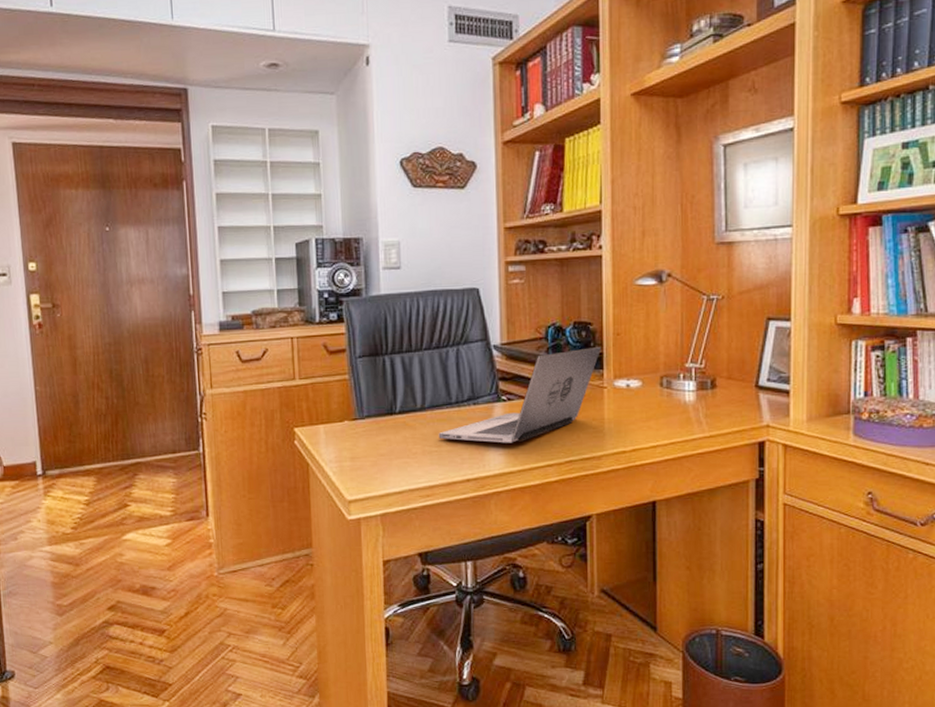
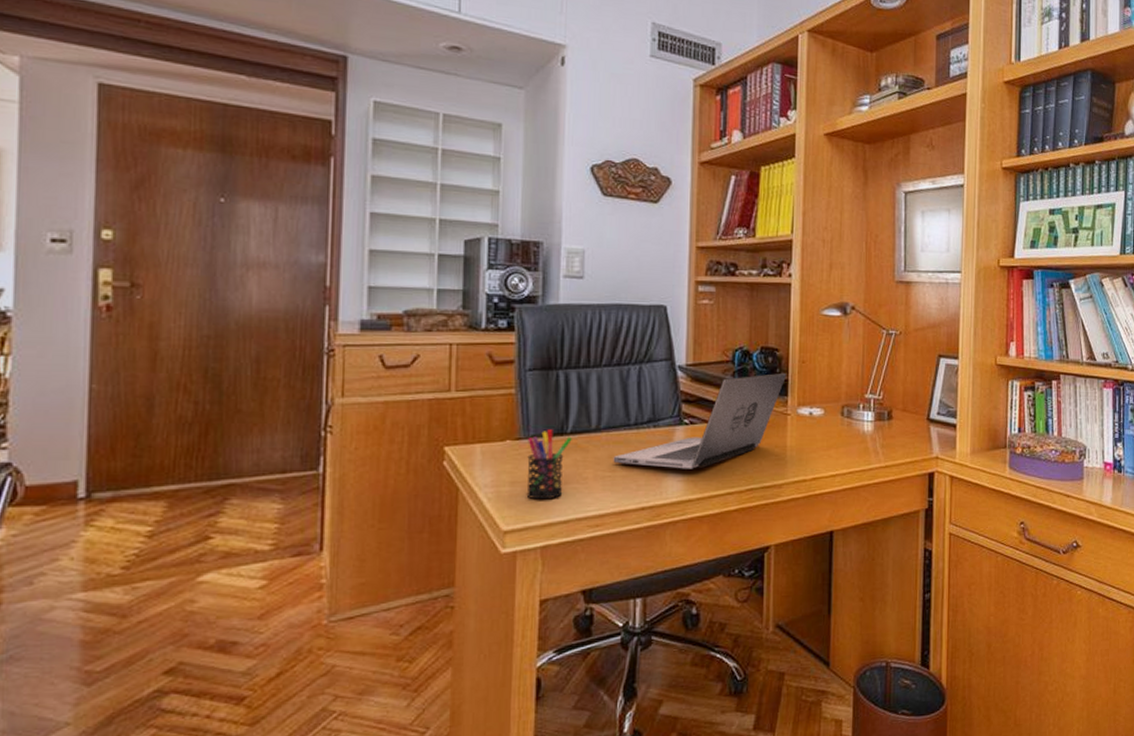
pen holder: none [362,410,401,473] -> present [526,429,572,500]

